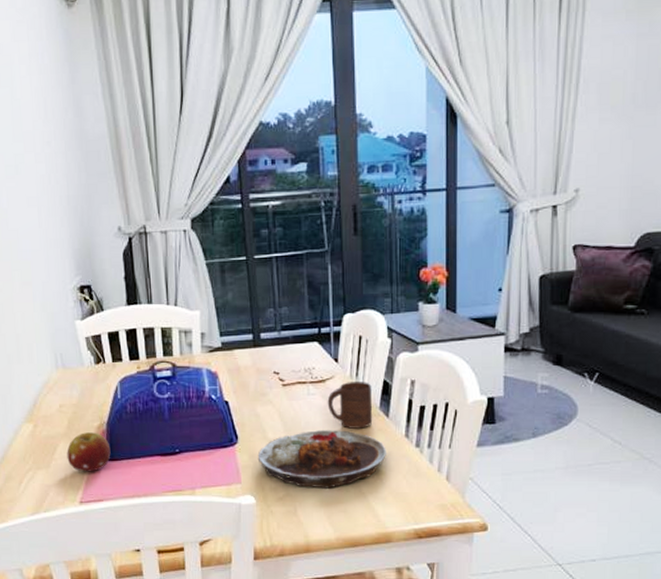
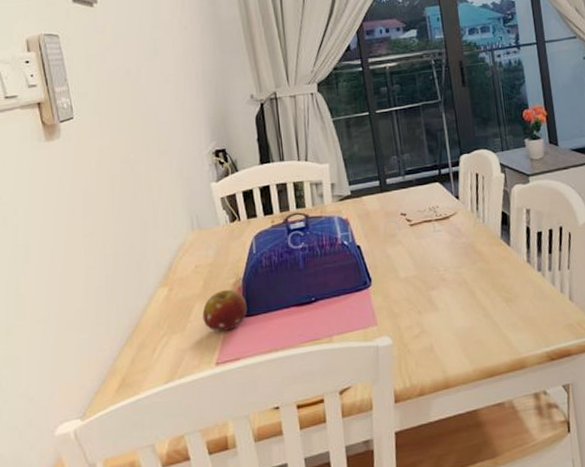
plate: present [257,430,386,489] -> none [391,262,512,323]
cup: present [327,382,373,429] -> none [452,215,496,260]

